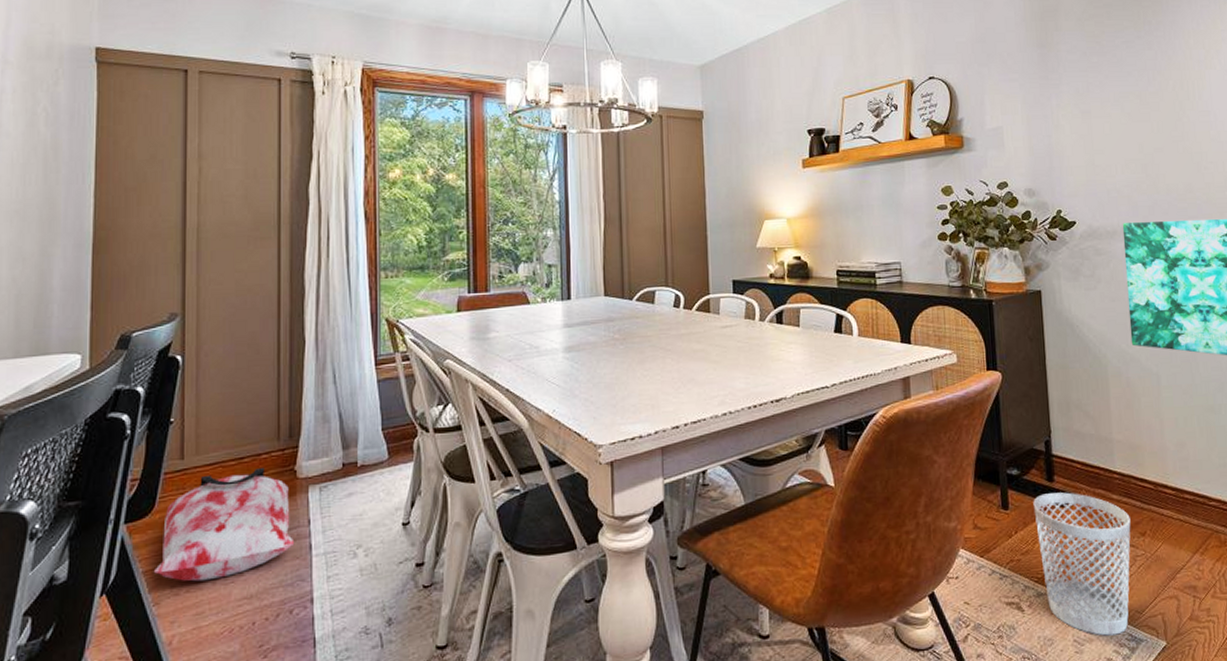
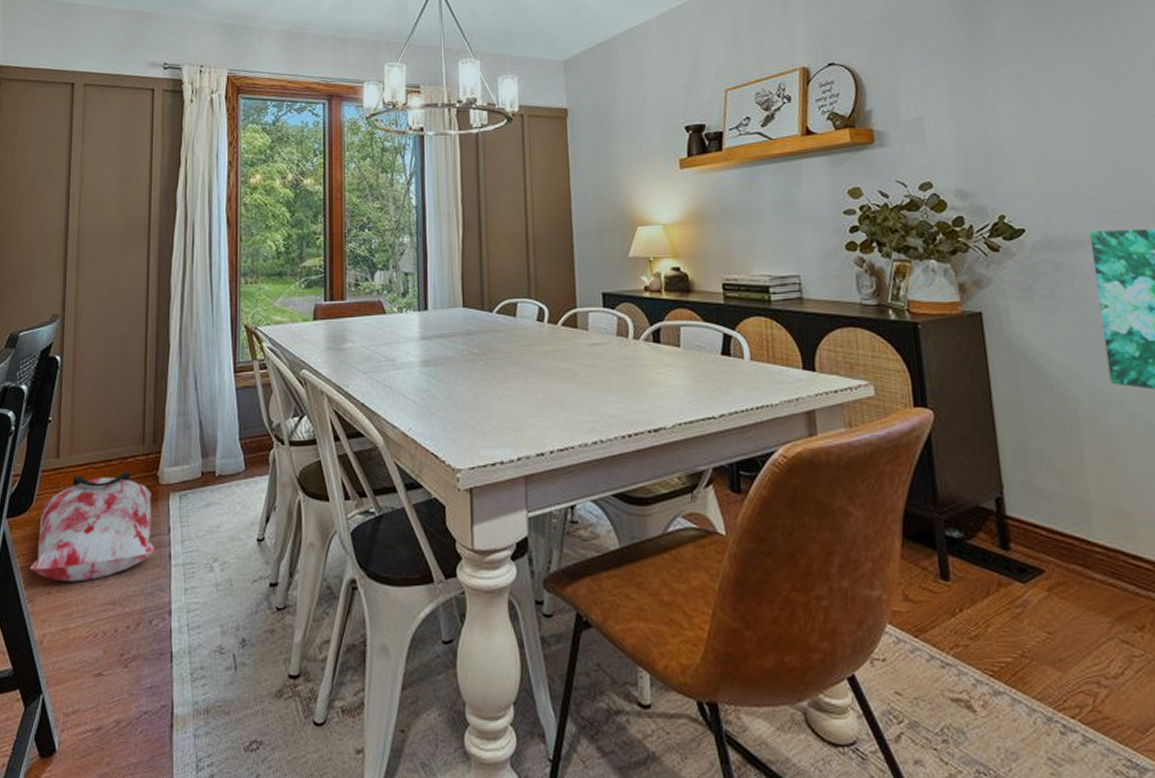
wastebasket: present [1033,492,1131,636] -> none [982,564,1126,758]

